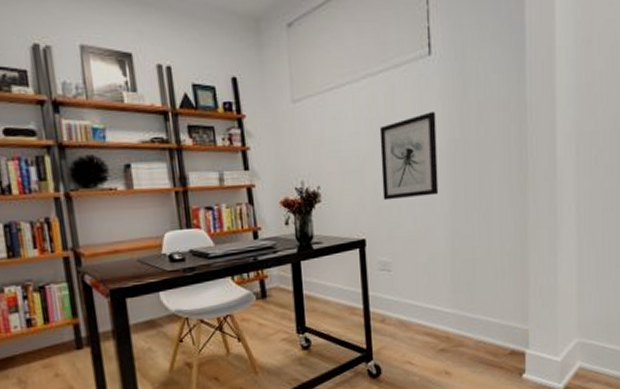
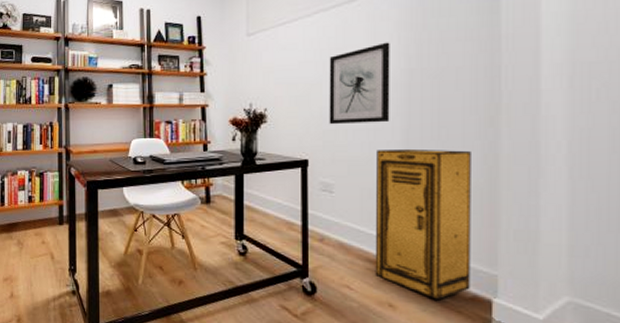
storage cabinet: none [428,218,509,361] -> present [375,150,471,300]

